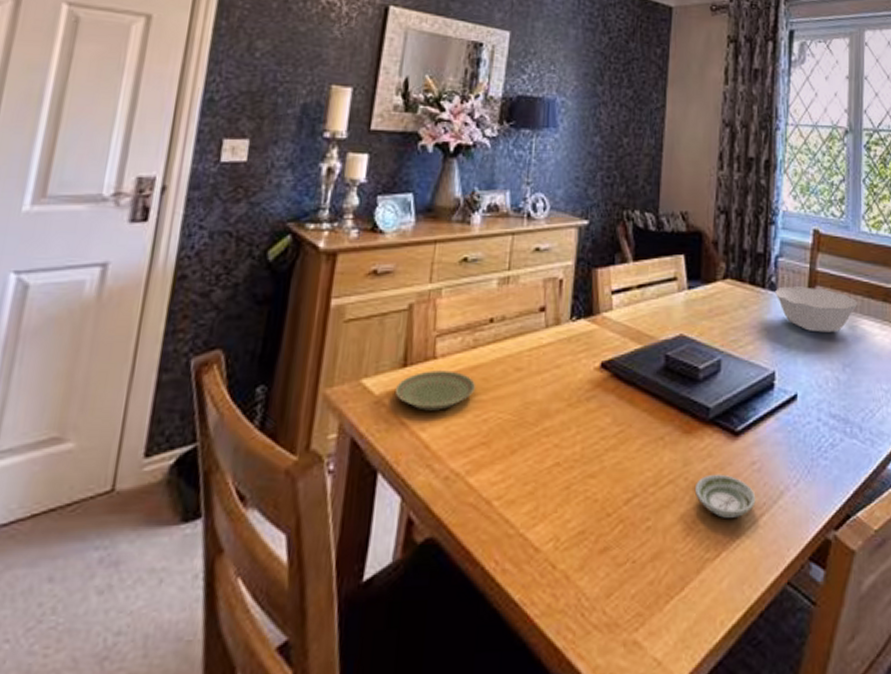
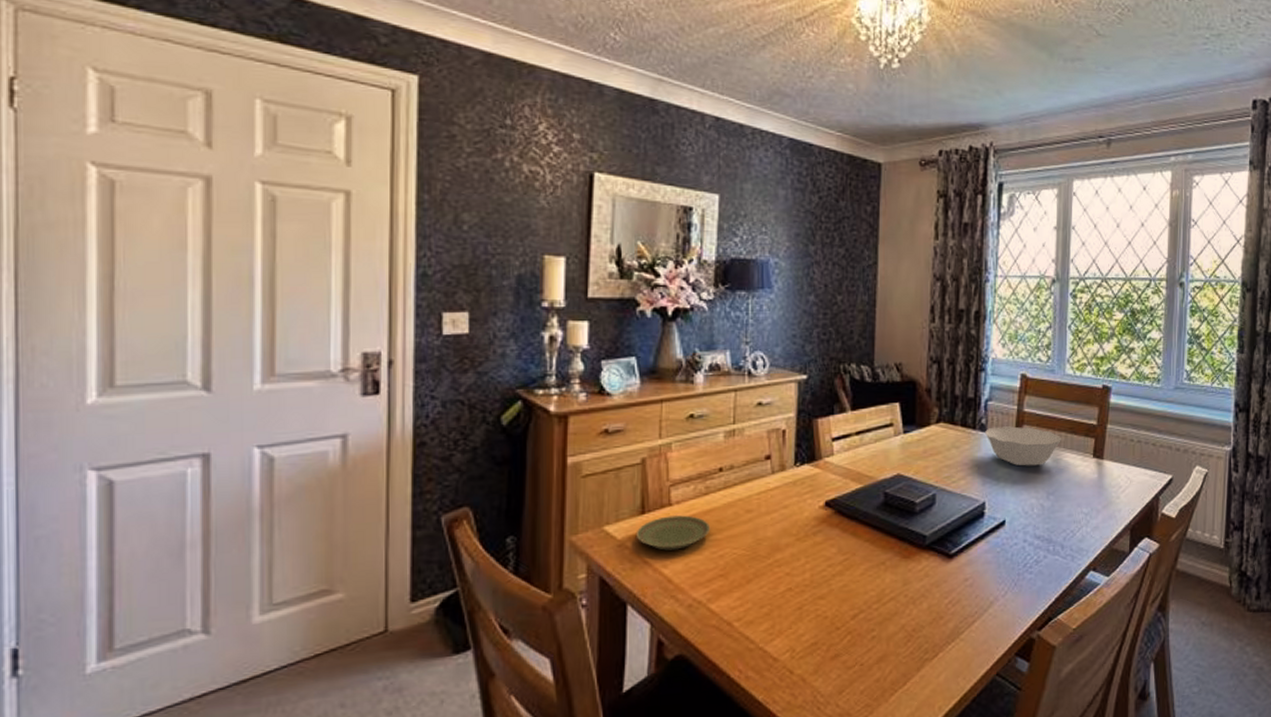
saucer: present [694,474,756,519] -> none [913,590,969,627]

